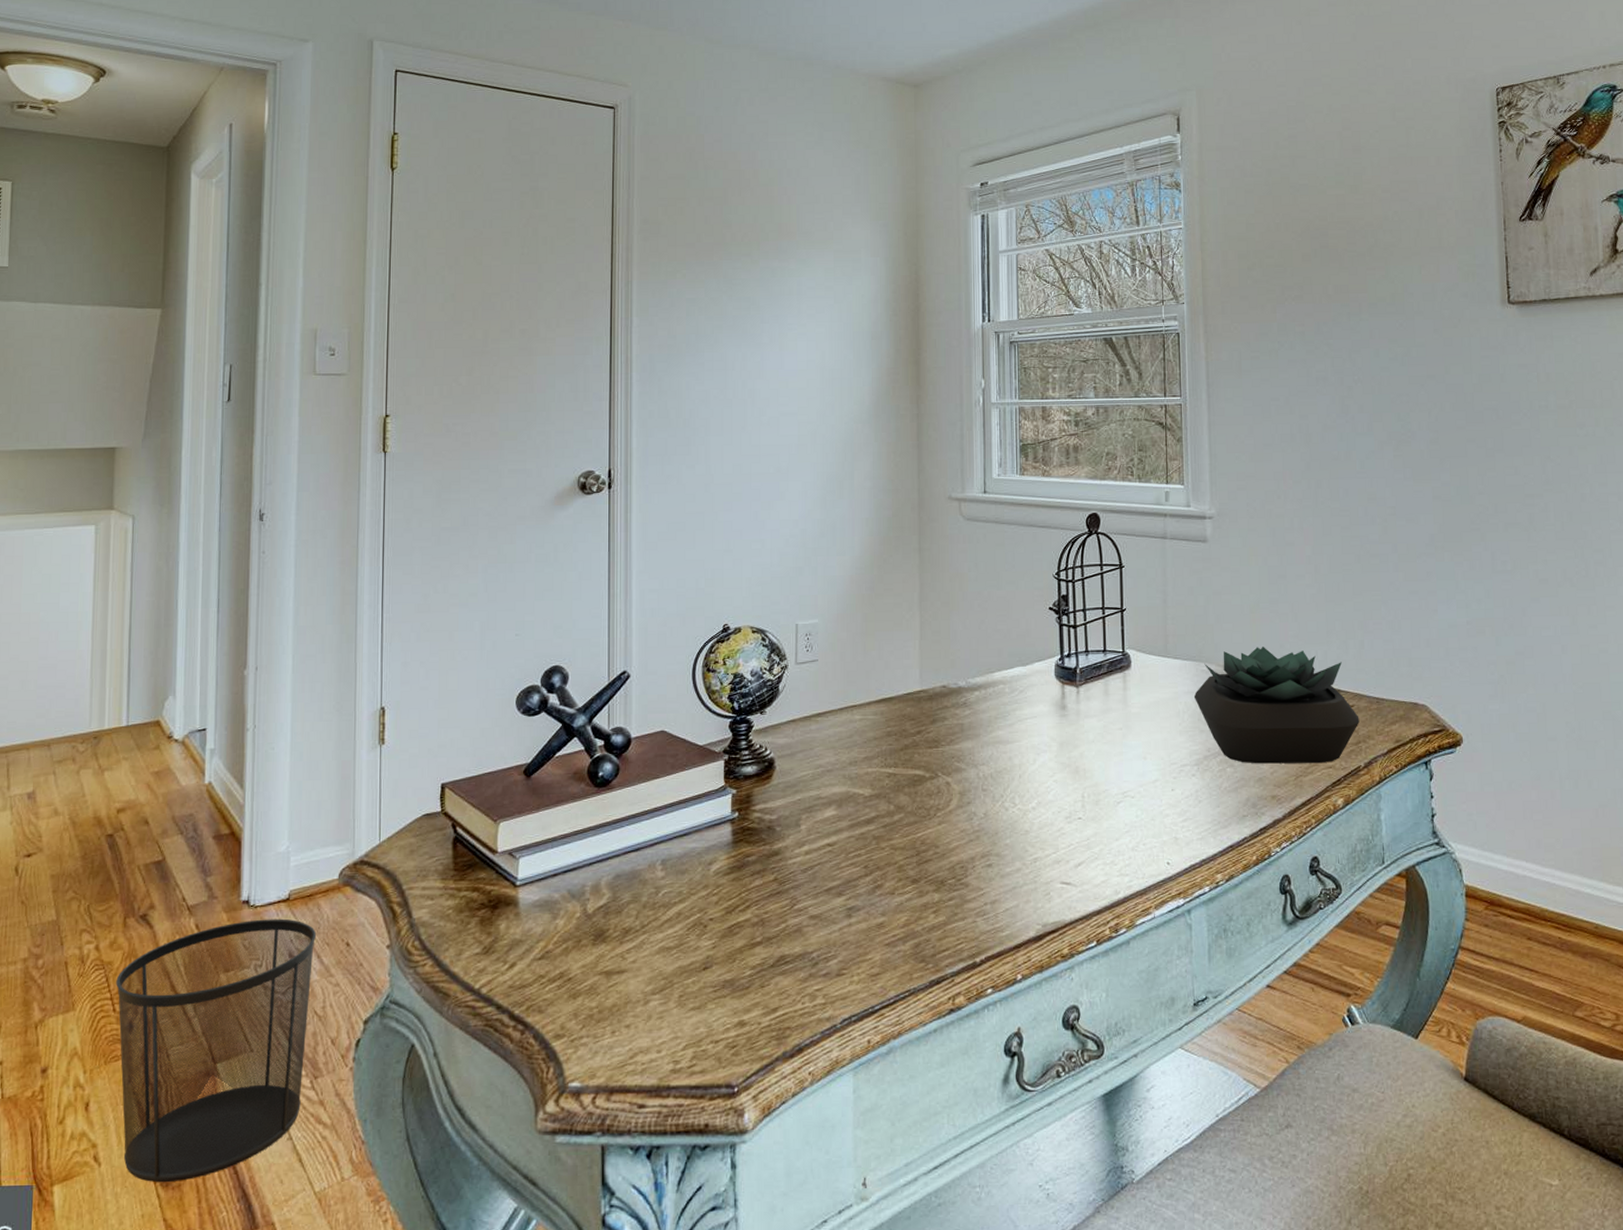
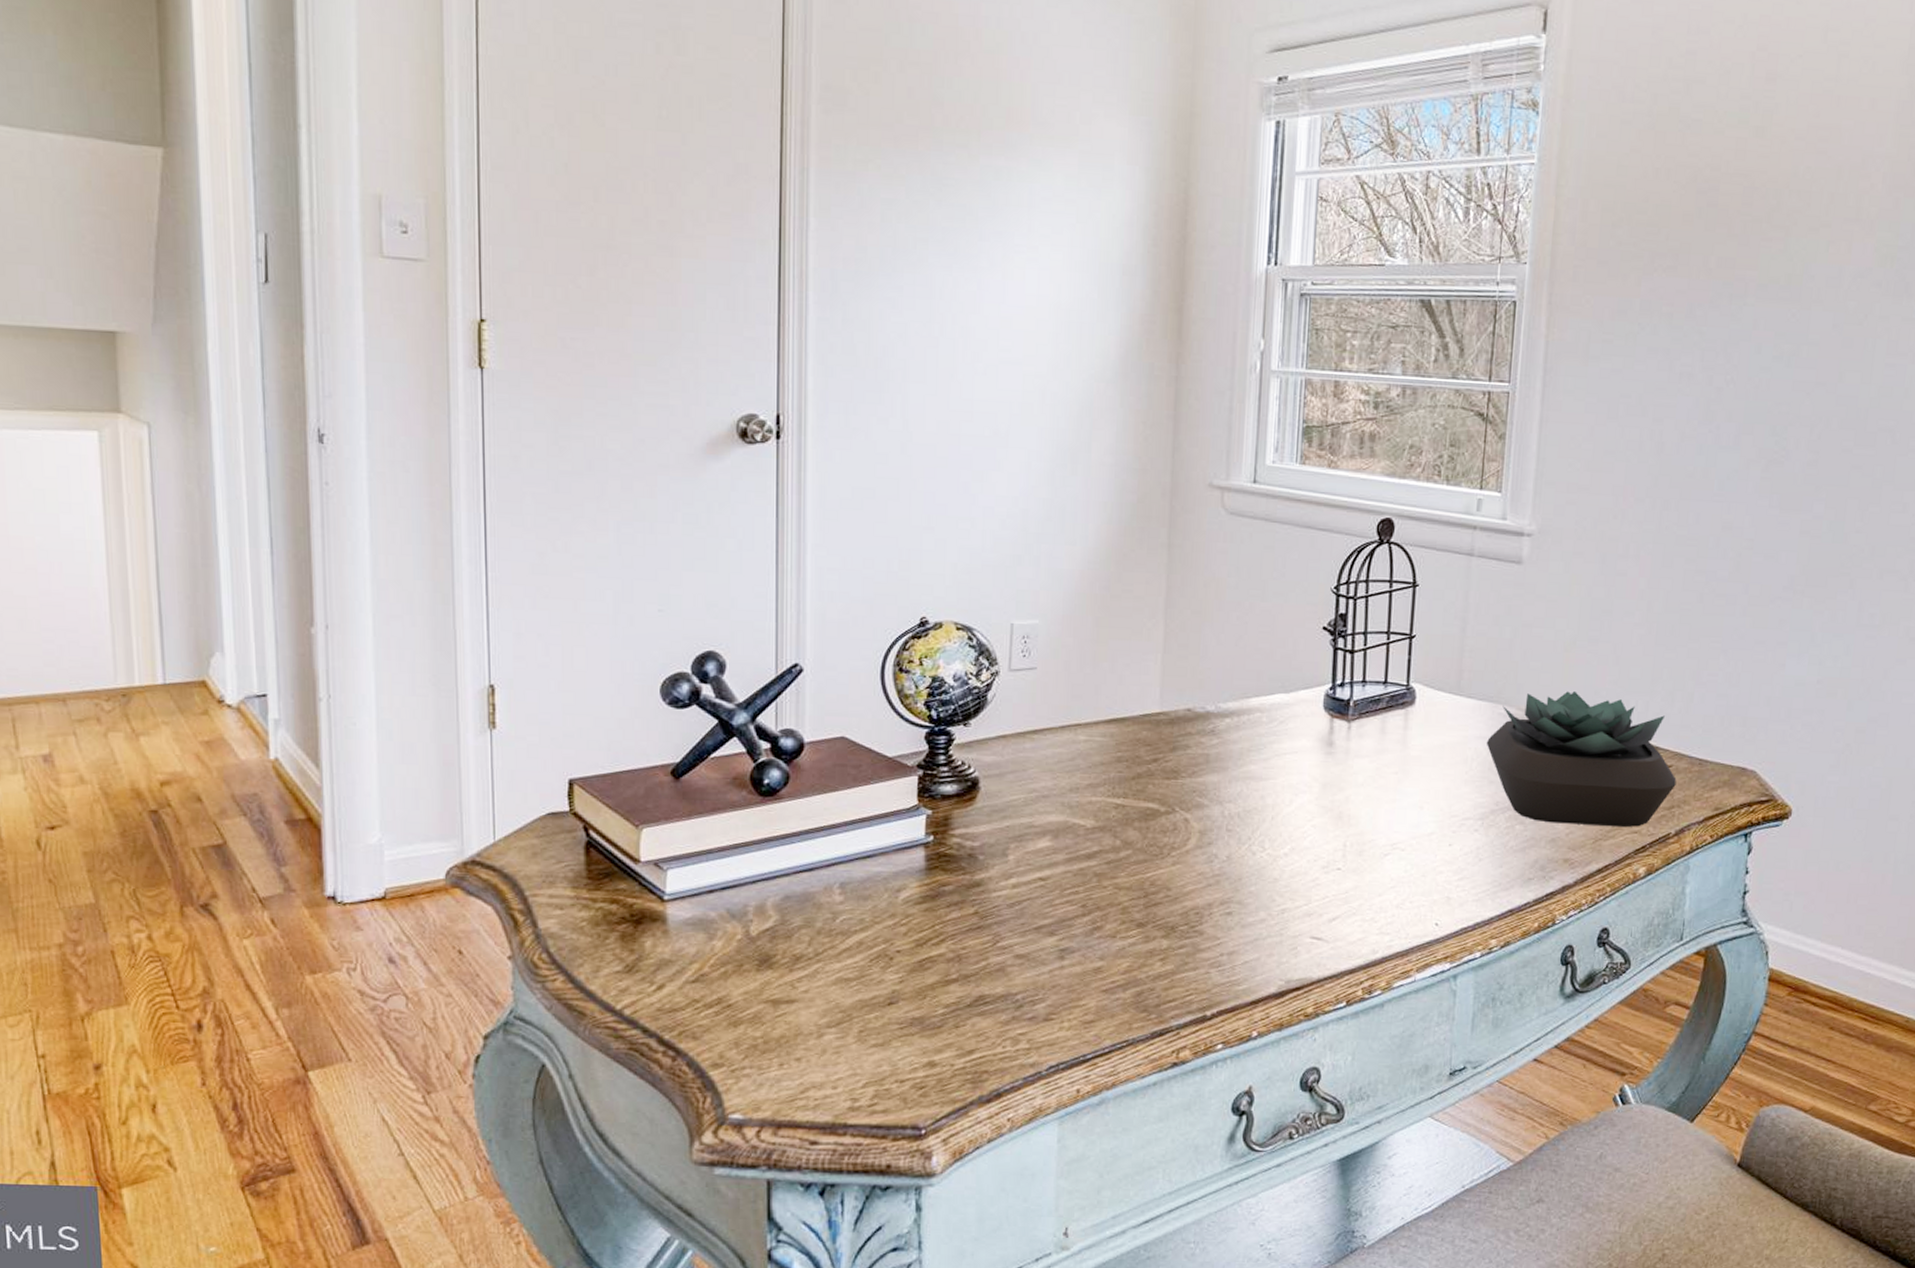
waste bin: present [116,918,317,1182] -> none [177,918,422,1191]

